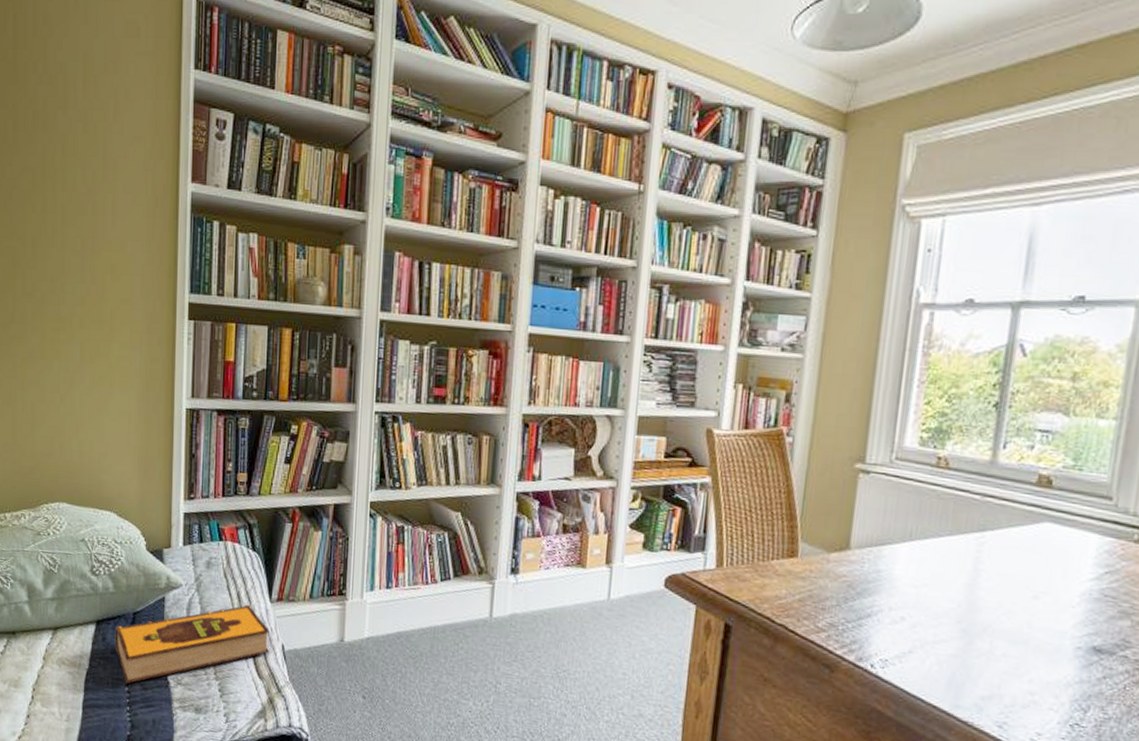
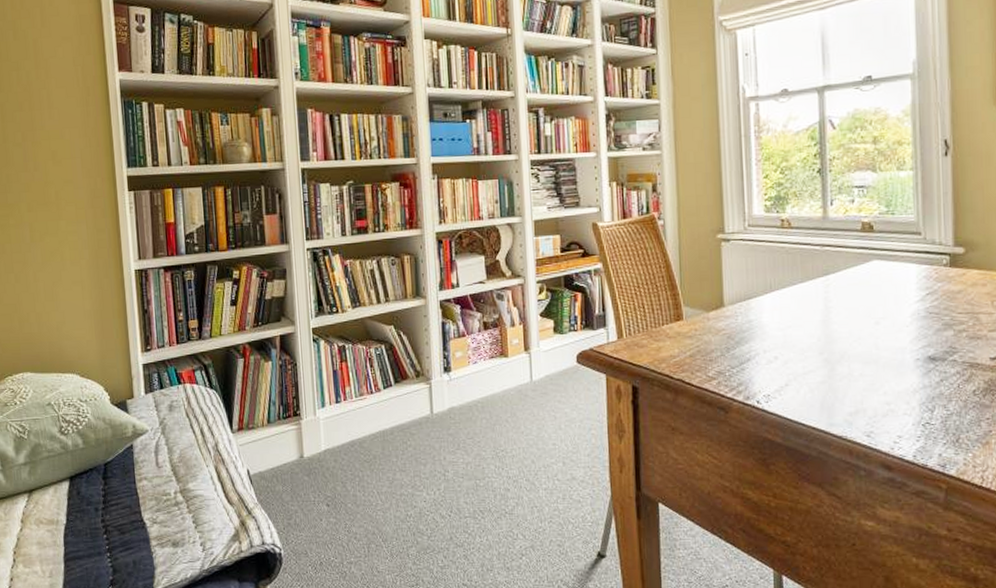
hardback book: present [115,604,270,683] -> none [88,438,236,531]

